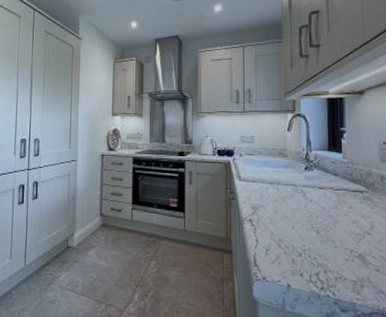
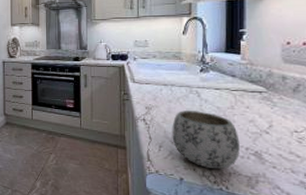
mug: none [278,211,345,273] -> present [172,111,240,169]

